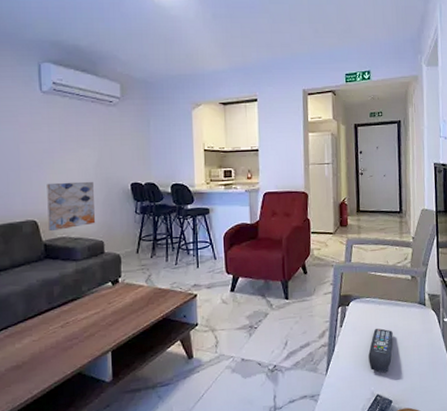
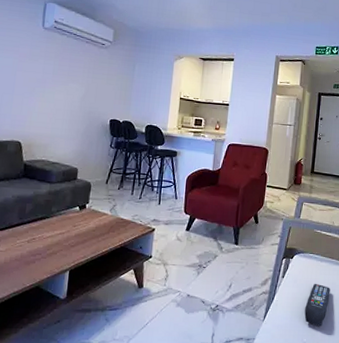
wall art: present [47,181,95,232] -> none [30,109,77,154]

